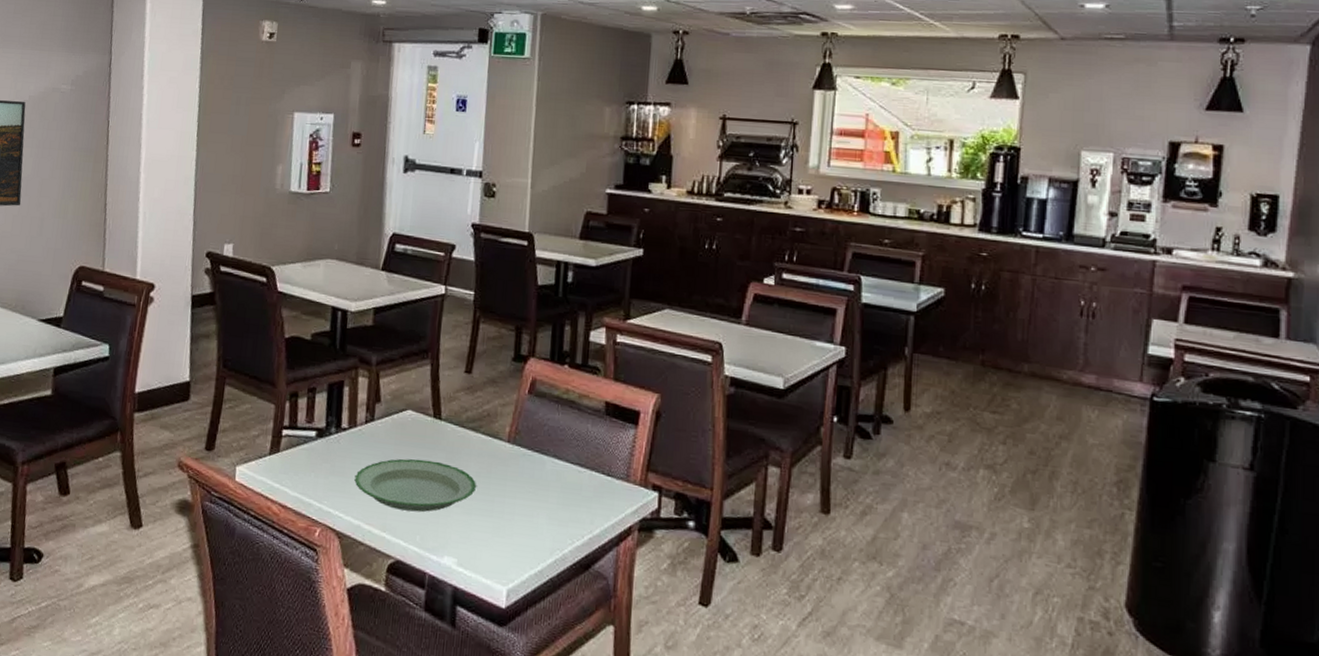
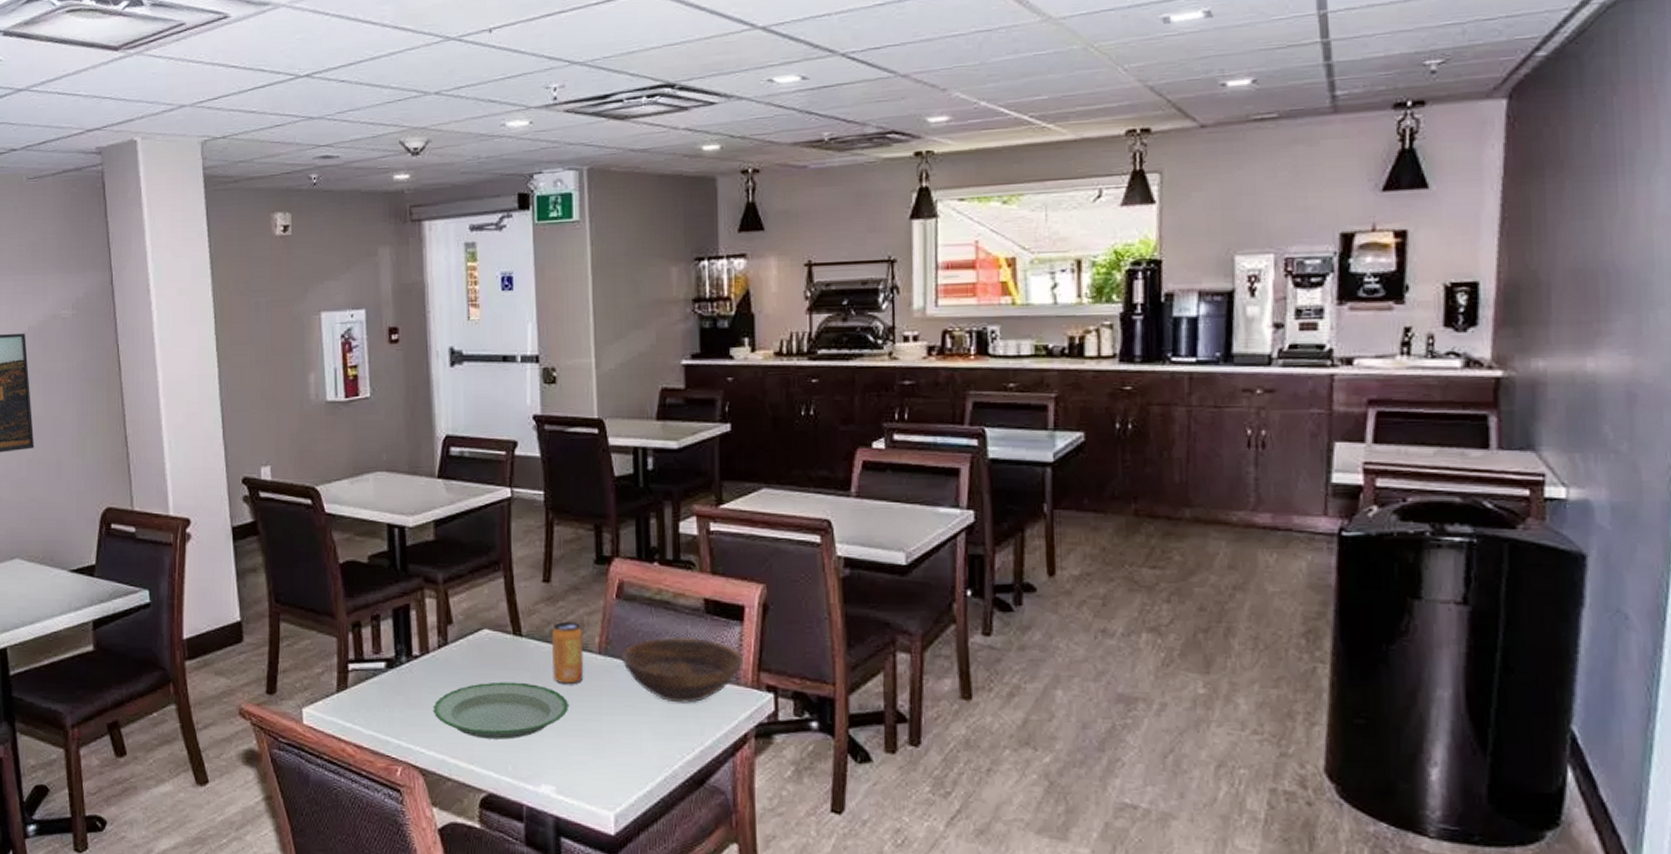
beverage can: none [465,410,495,467] -> present [552,622,584,684]
bowl: none [526,432,634,495] -> present [620,636,743,704]

